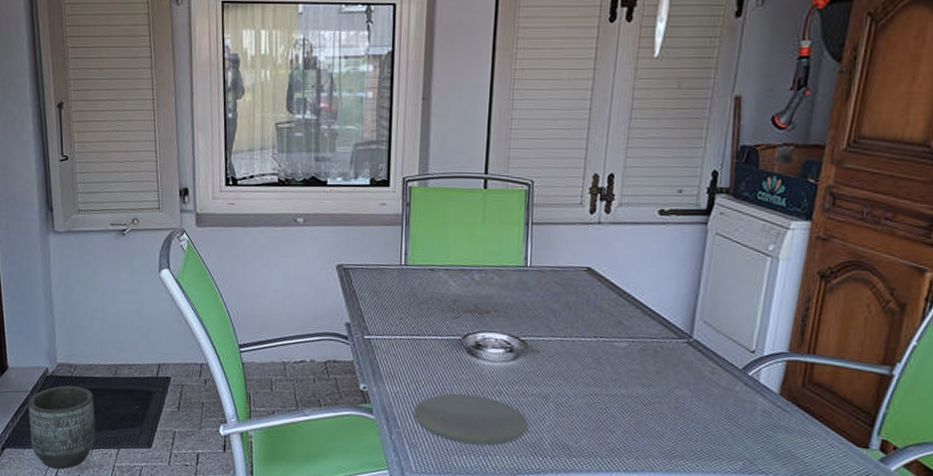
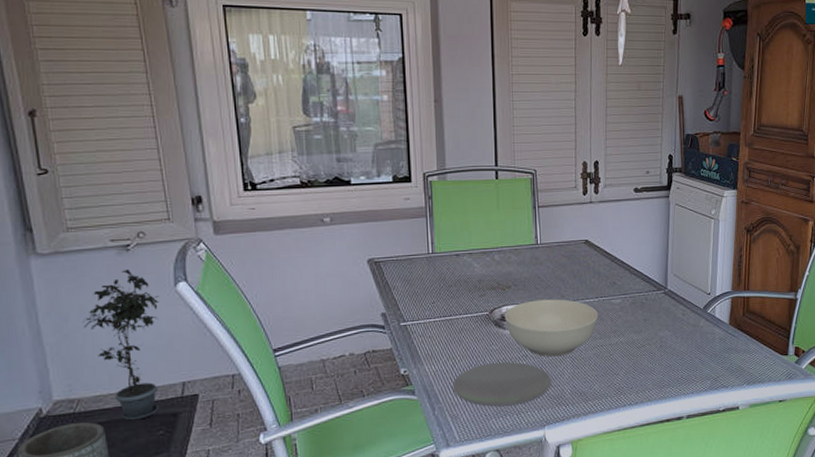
potted plant: none [83,252,145,393] -> present [82,270,160,421]
bowl: none [479,330,596,399] -> present [504,299,598,356]

